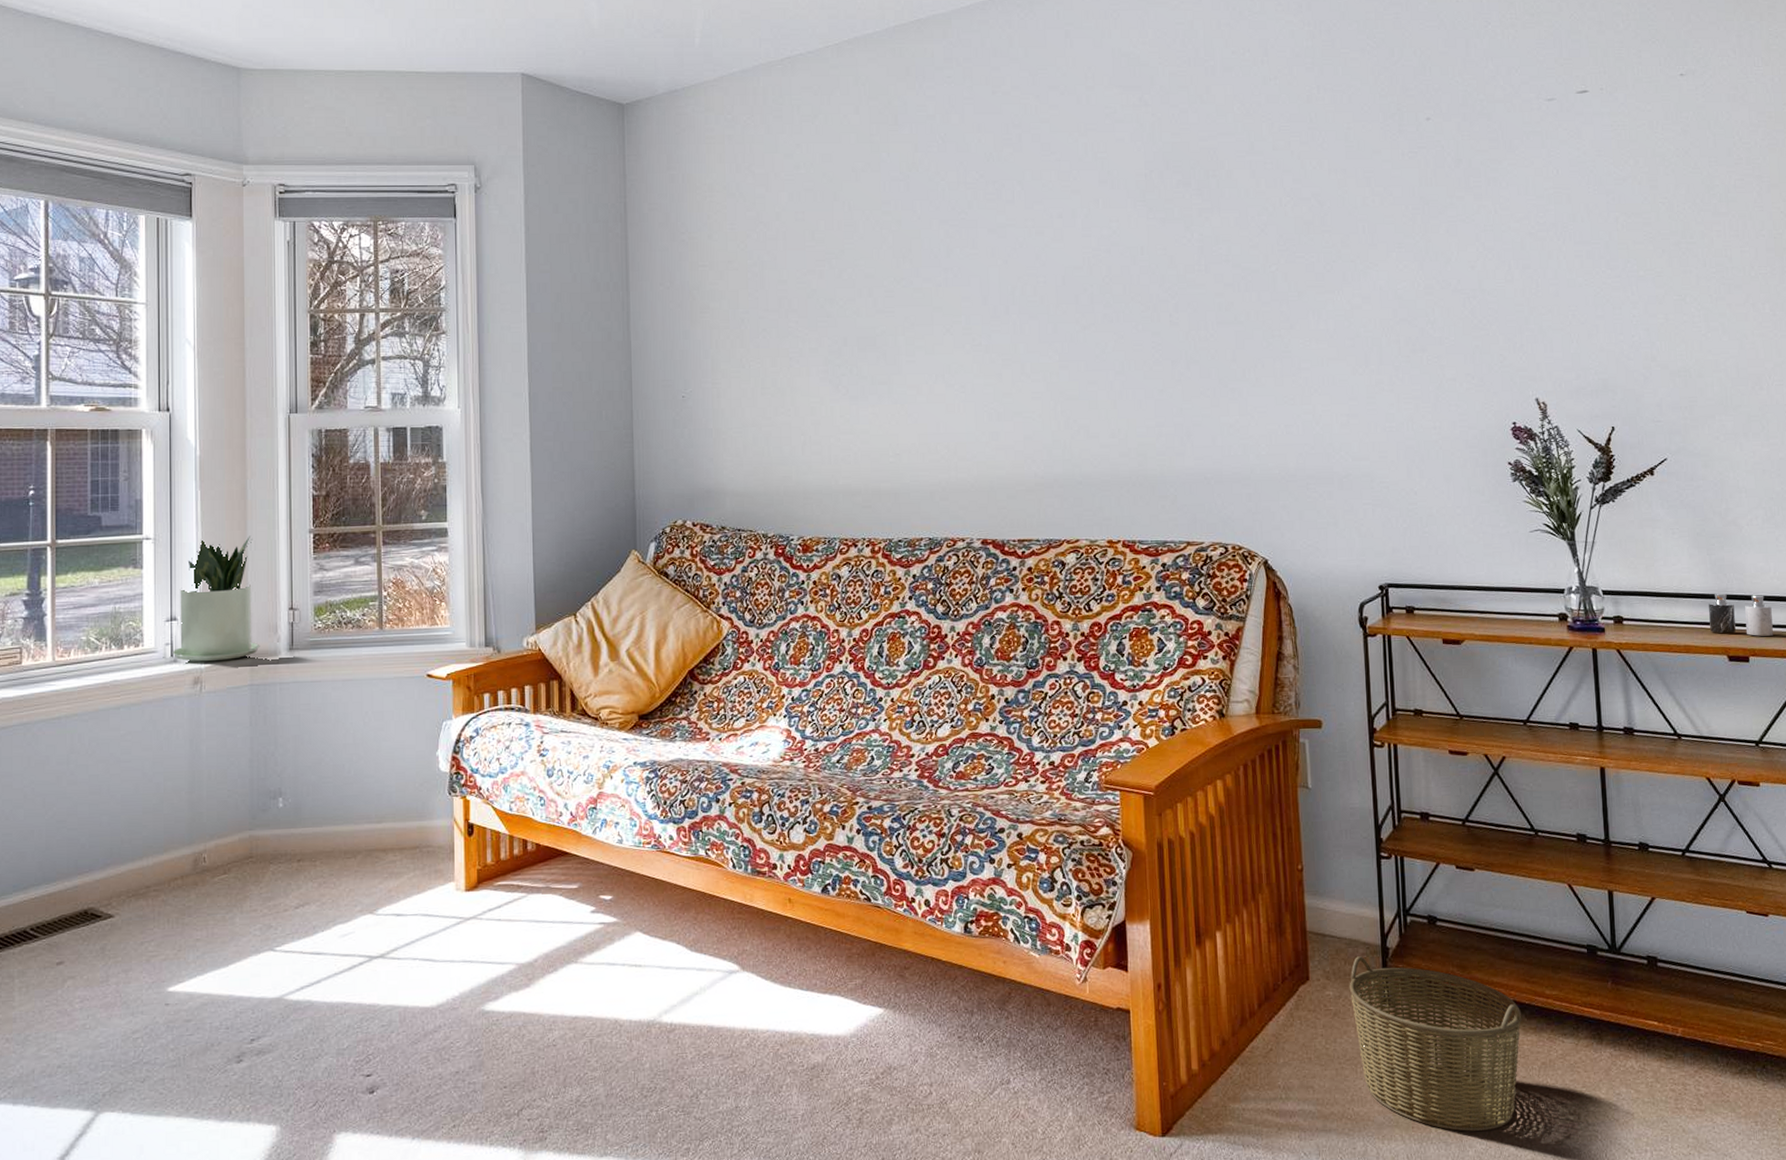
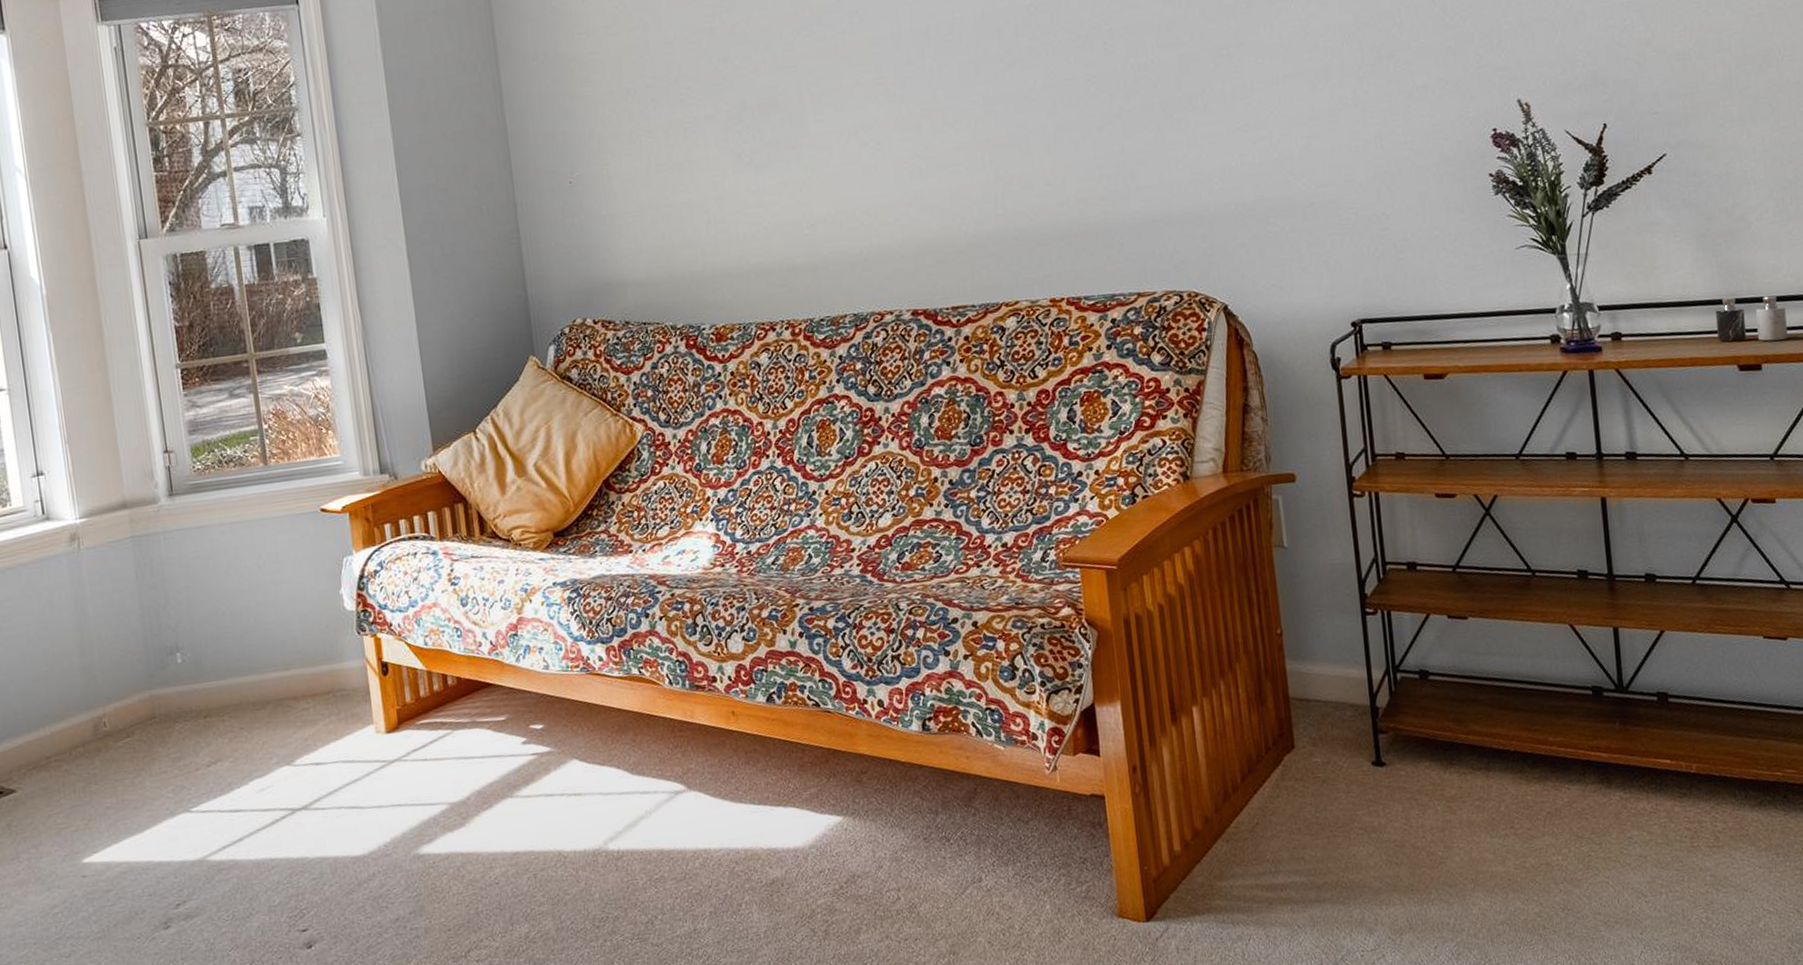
planter: present [172,535,260,662] -> none [43,376,138,518]
basket: present [1349,956,1522,1132] -> none [1337,719,1525,890]

